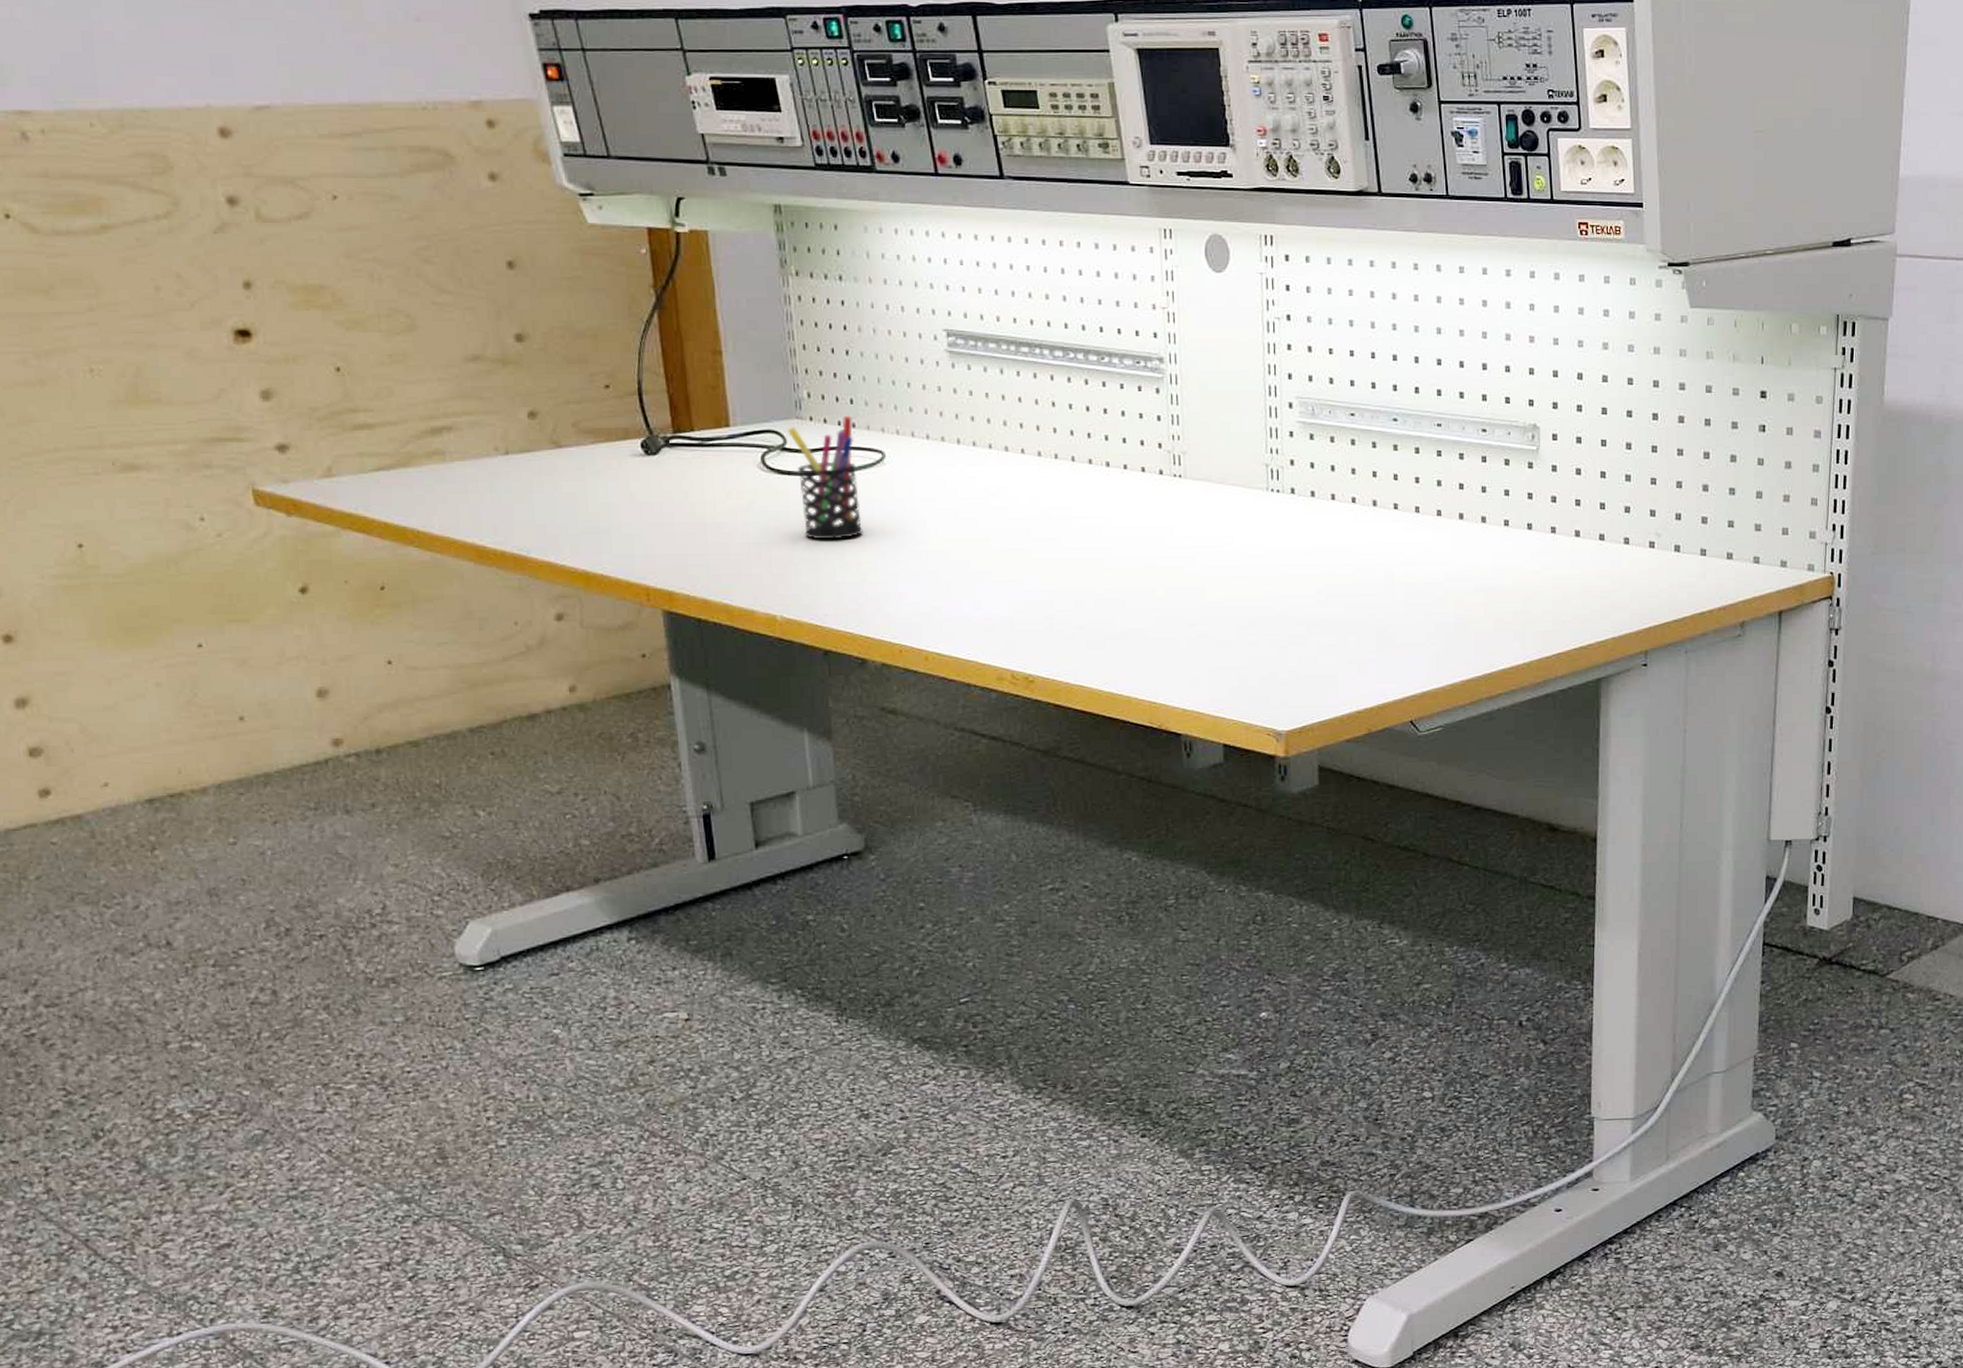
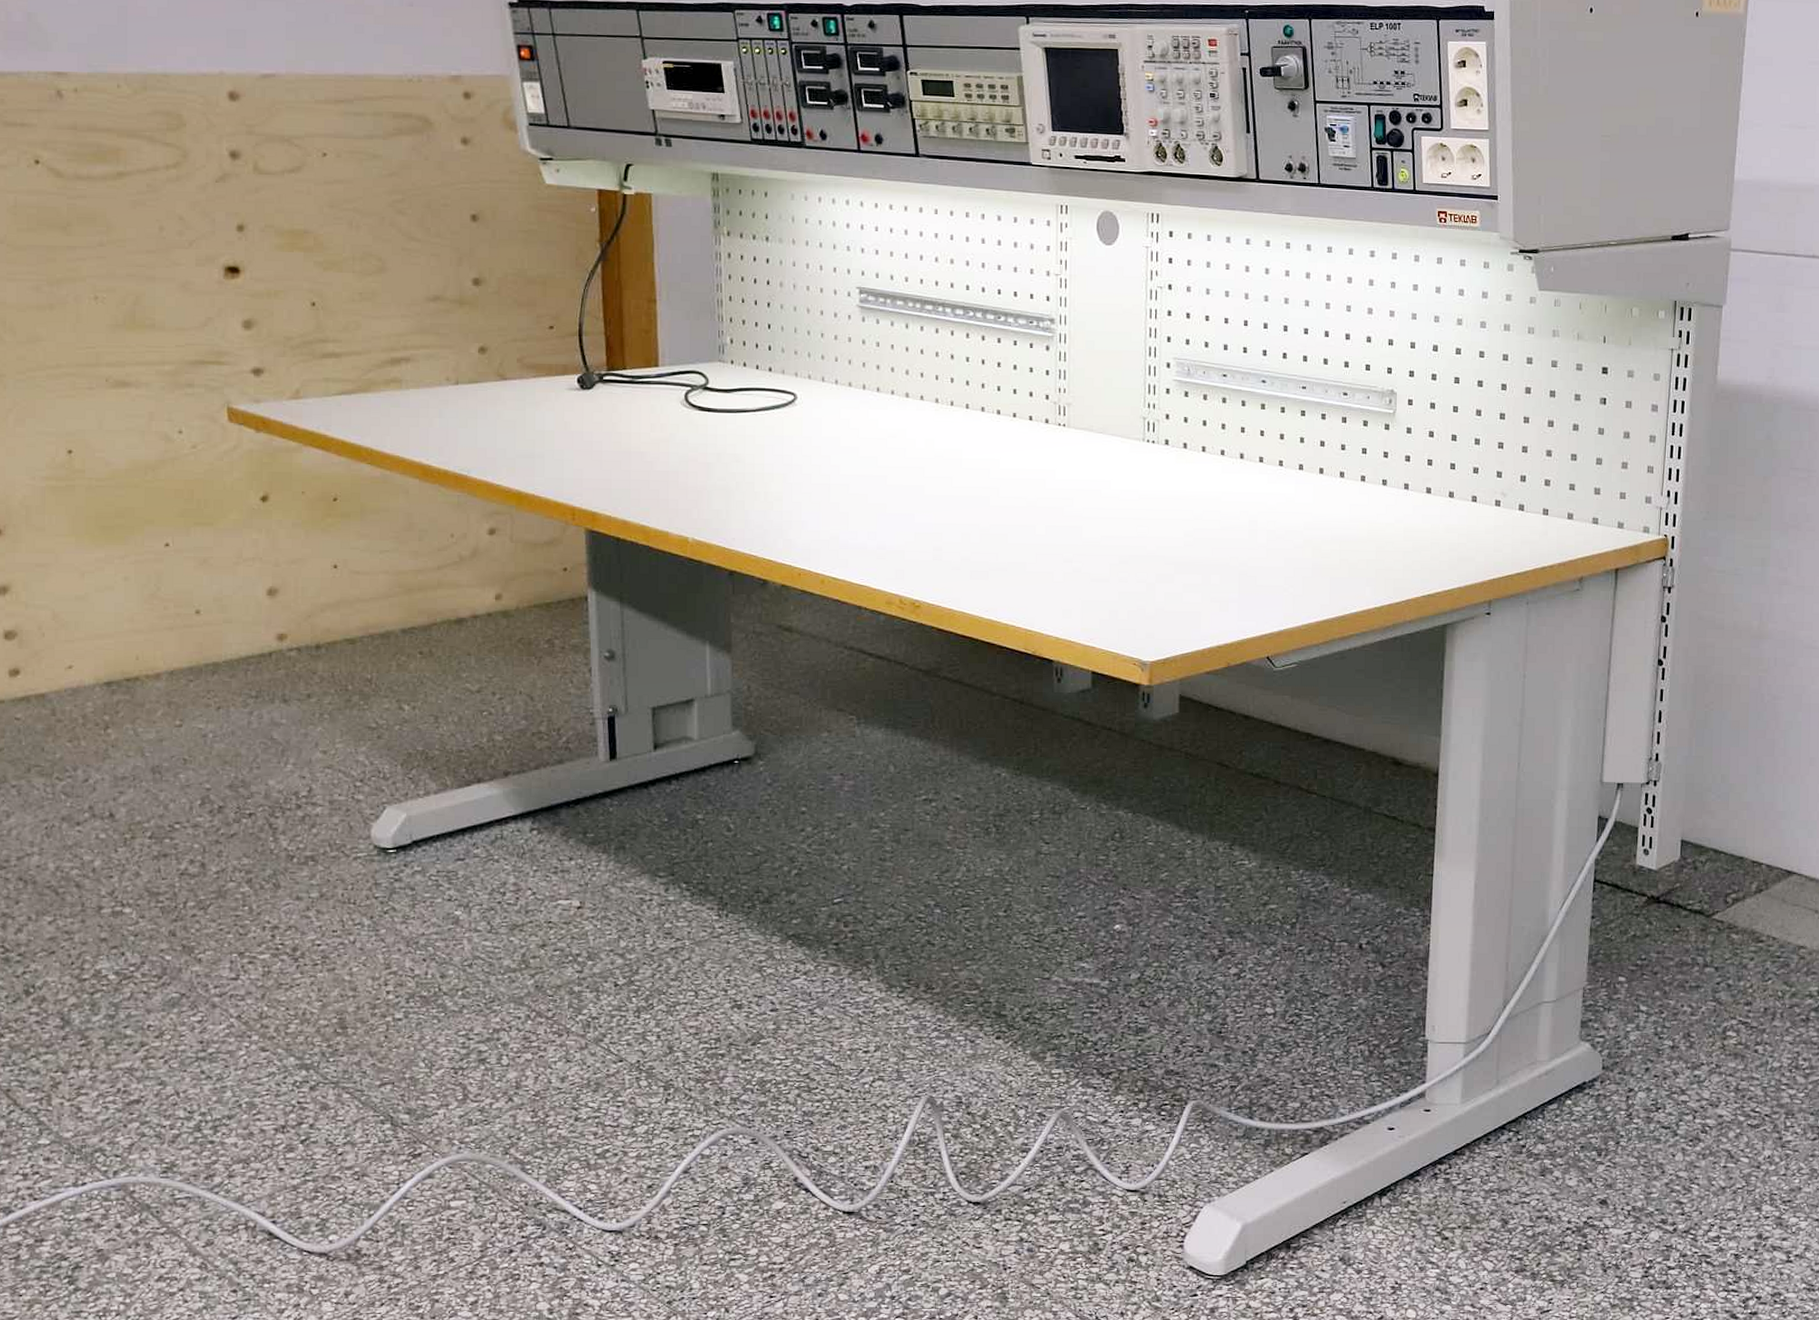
pen holder: present [787,416,863,540] -> none [710,361,773,471]

